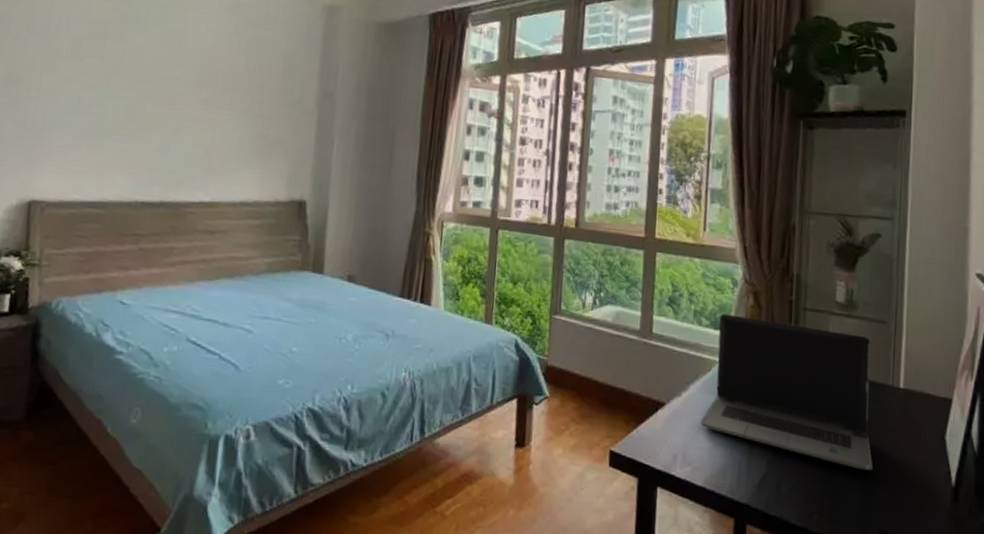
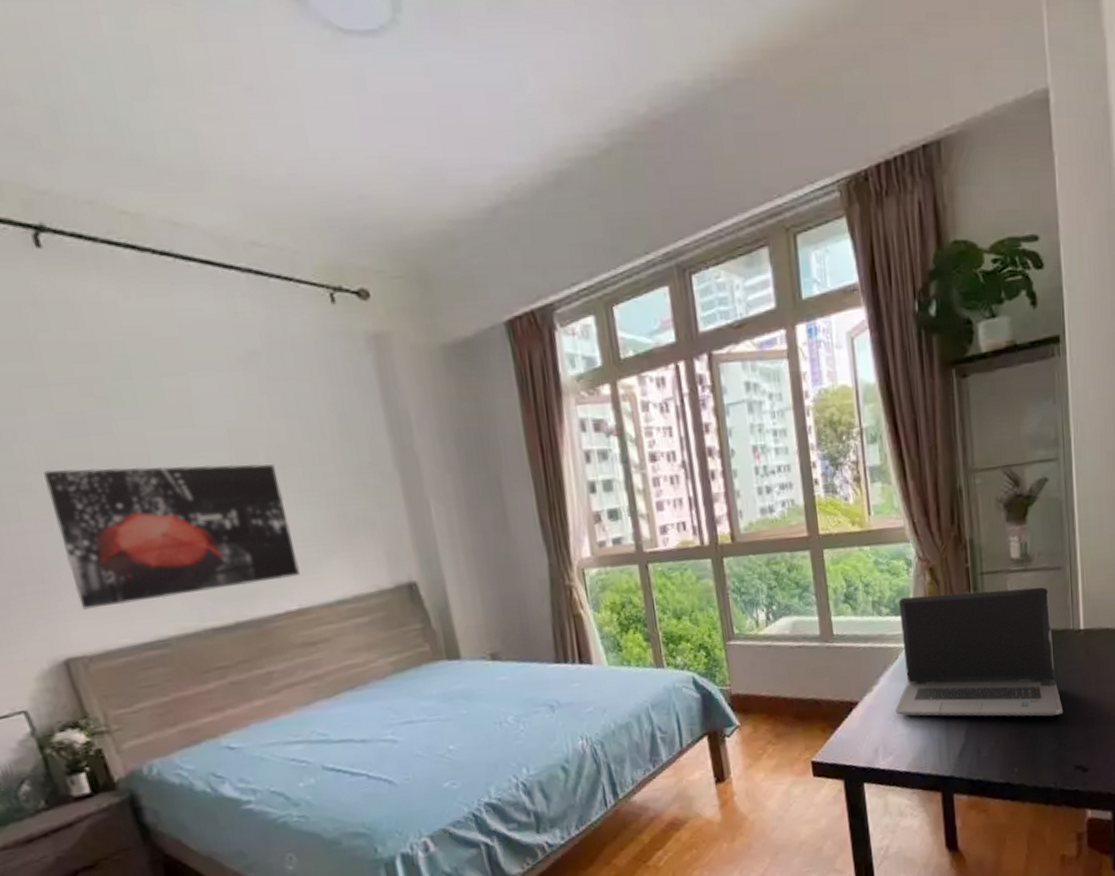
wall art: none [55,58,227,176] -> present [44,463,300,610]

